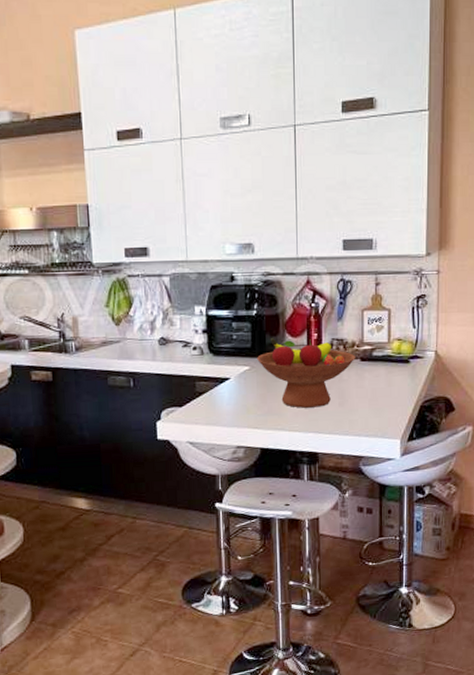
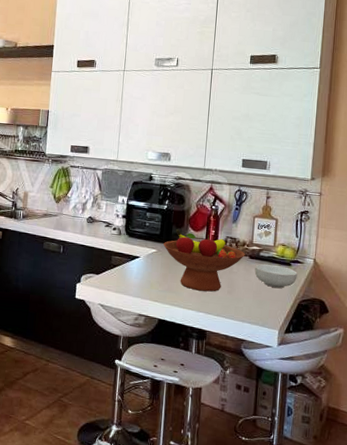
cereal bowl: none [368,364,418,392] -> present [254,263,298,289]

